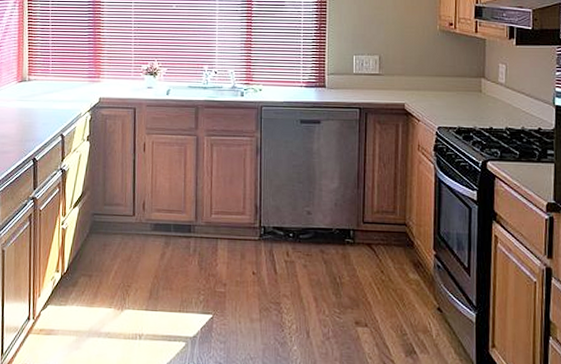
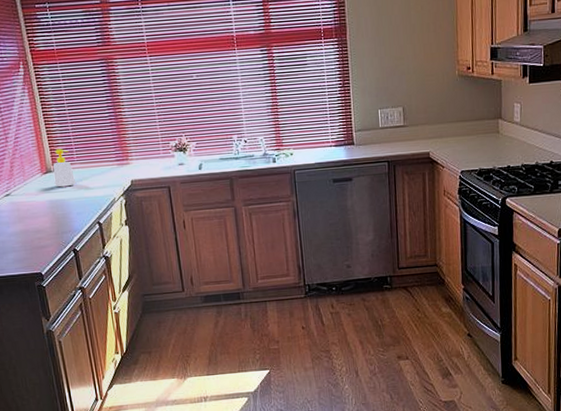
soap bottle: none [27,60,47,97] -> present [52,149,76,187]

